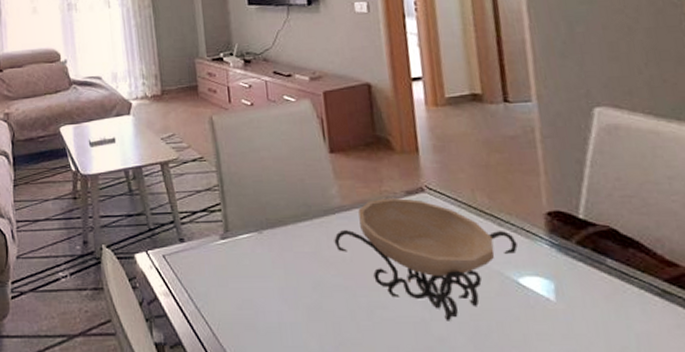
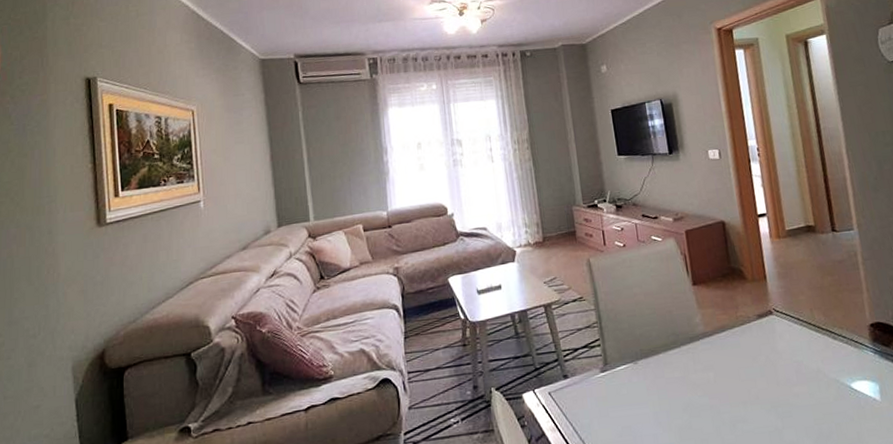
decorative bowl: present [334,197,518,321] -> none [699,321,849,428]

